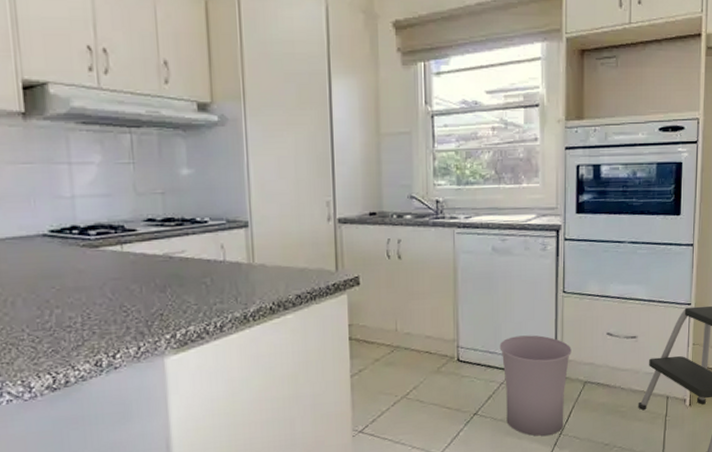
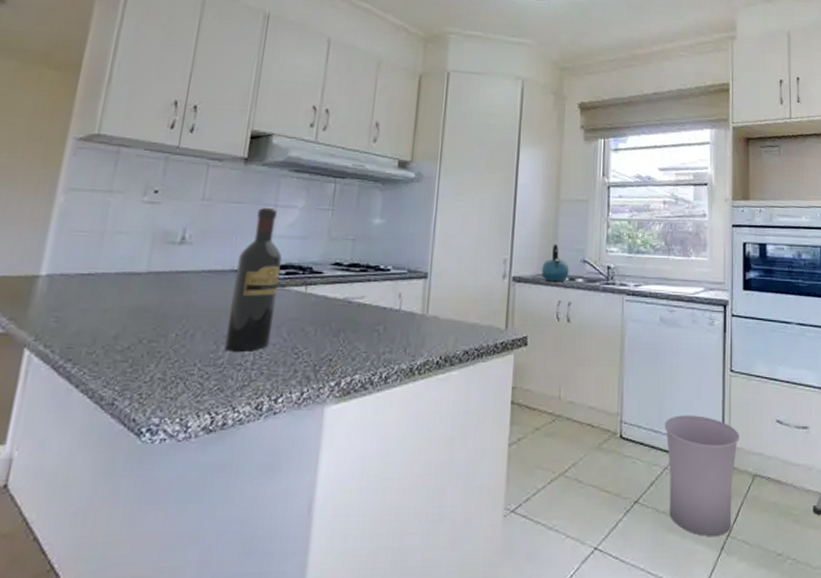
wine bottle: none [42,165,96,315] -> present [224,207,282,351]
kettle: none [367,182,396,221] -> present [541,245,569,282]

